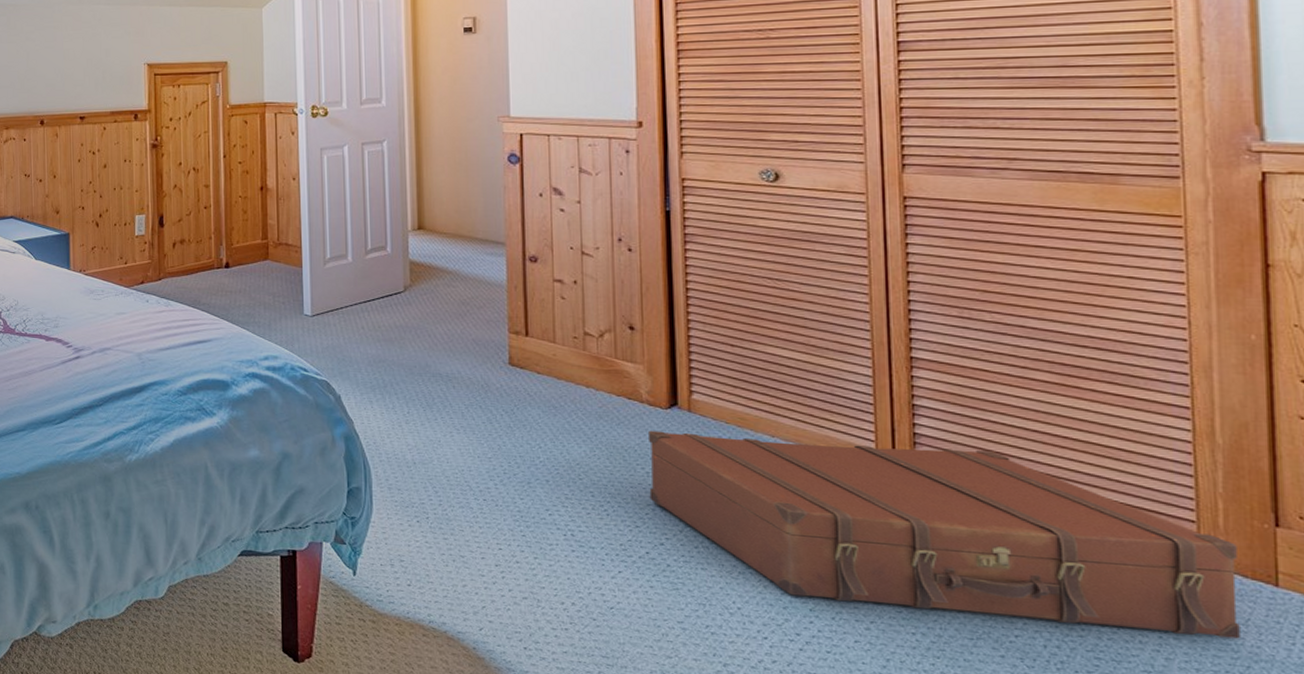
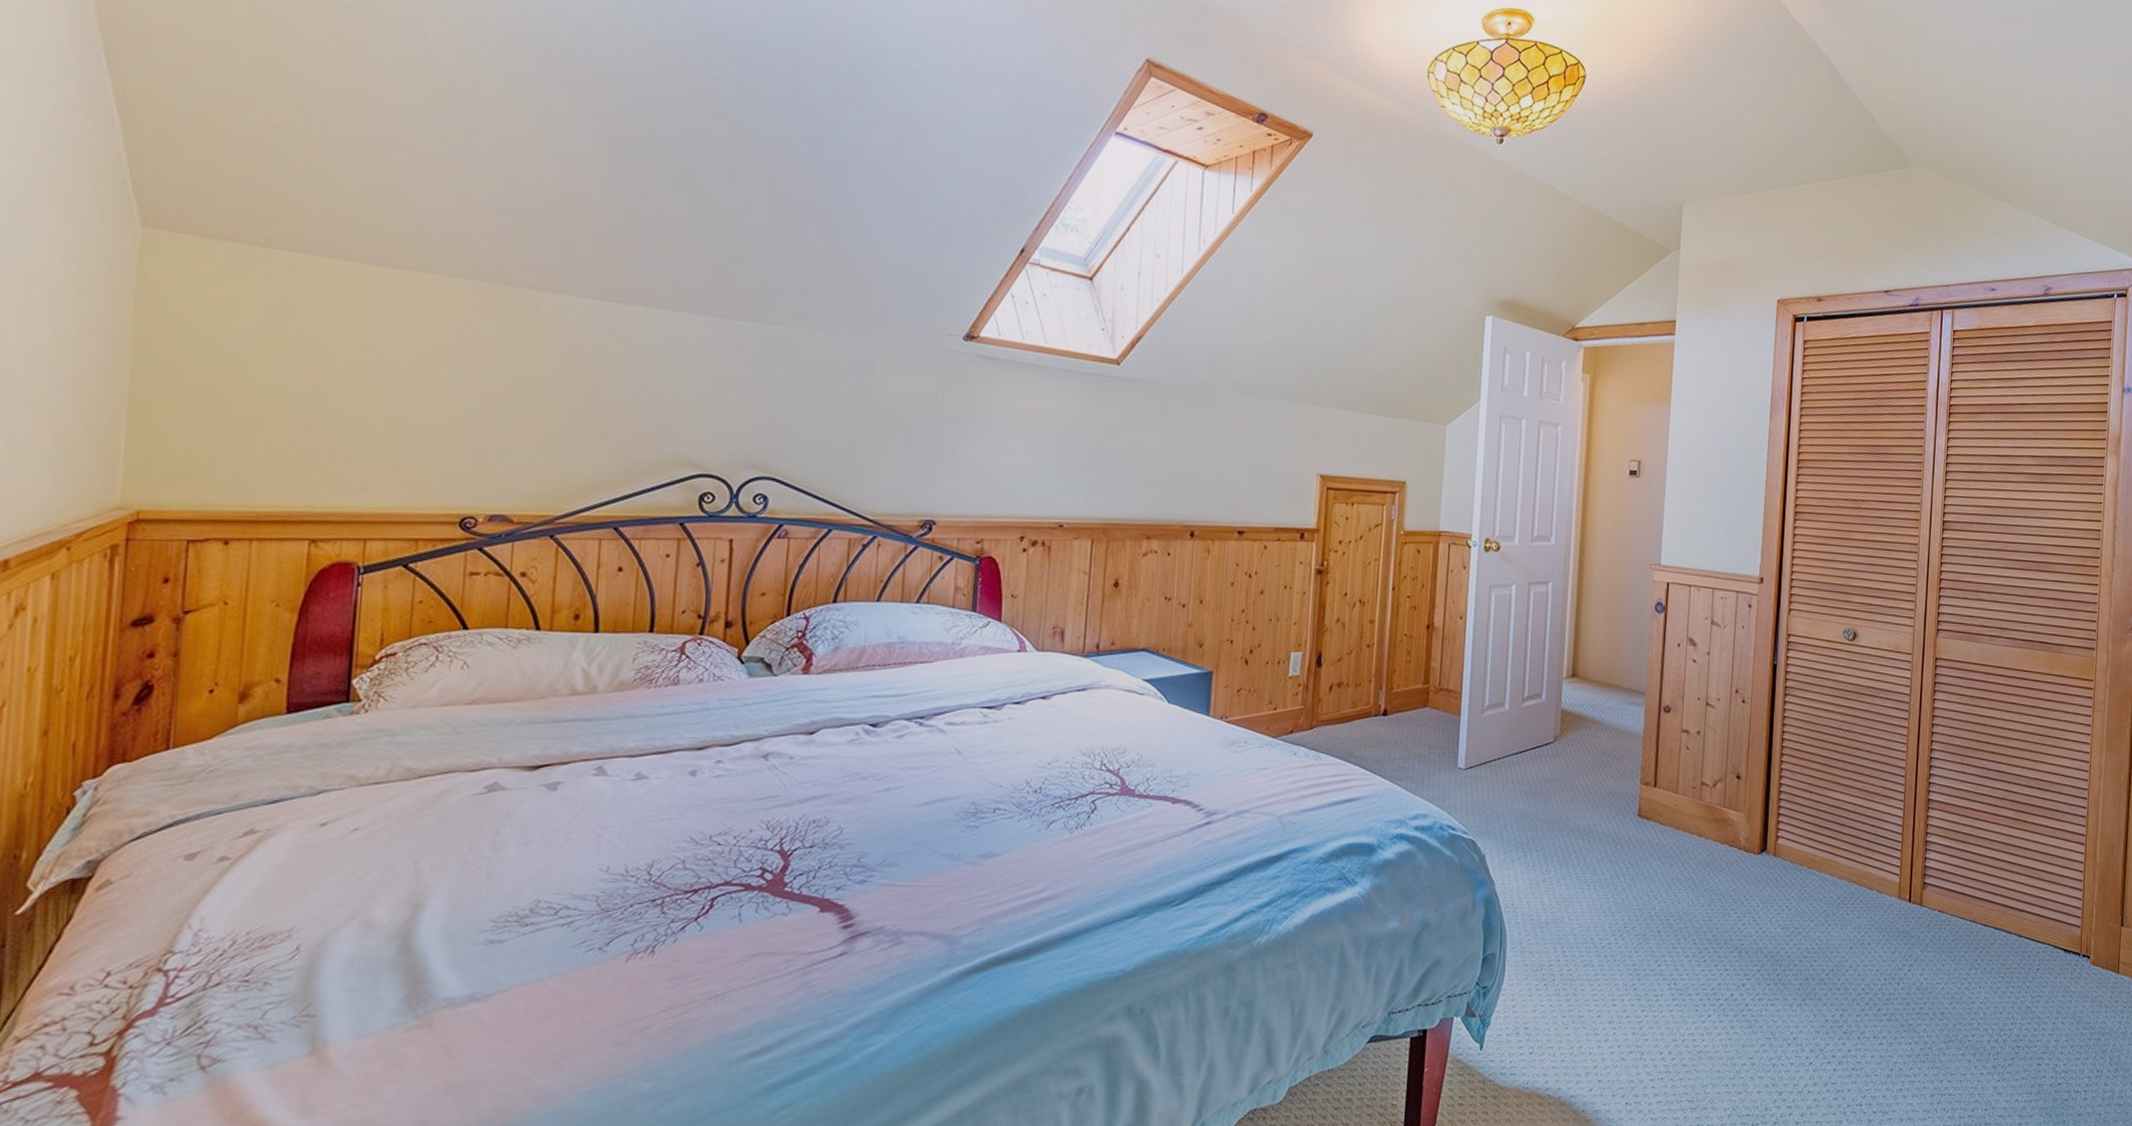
suitcase: present [649,430,1240,639] -> none [1738,876,2100,1022]

